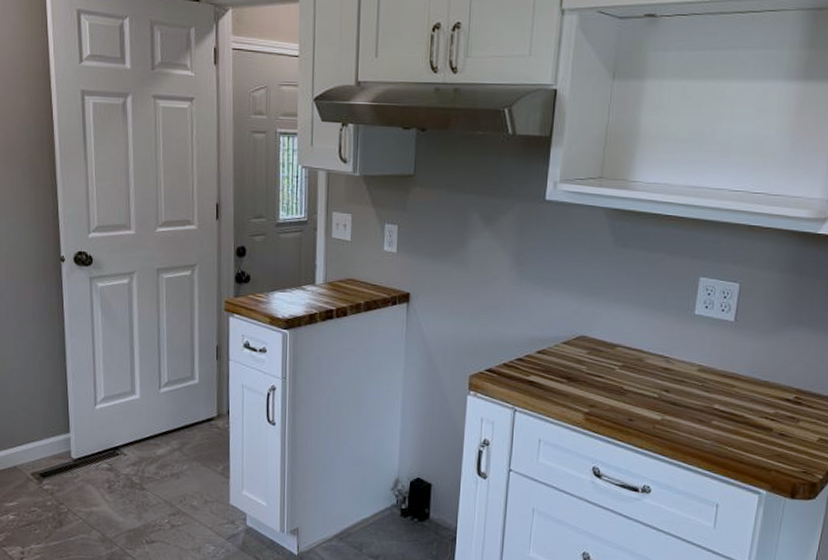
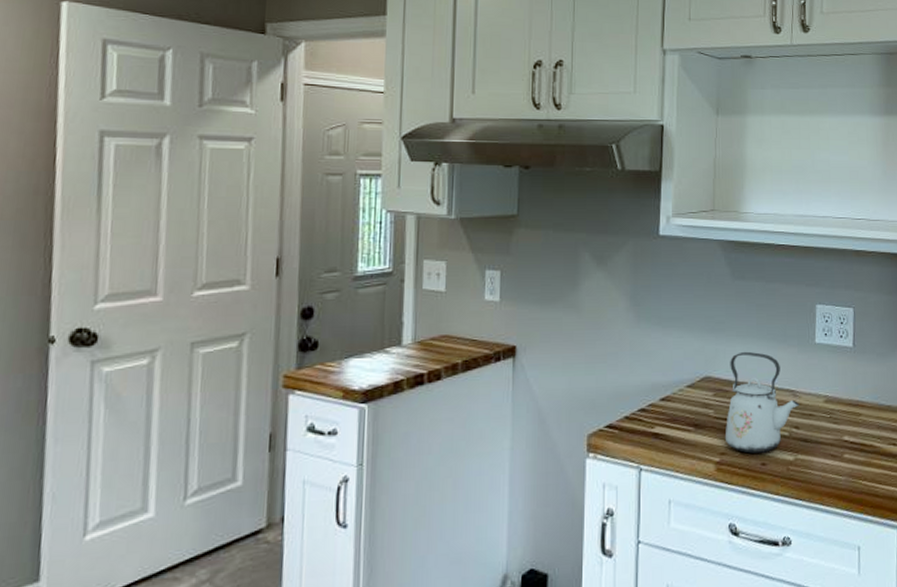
kettle: none [595,316,671,410] -> present [725,351,799,453]

